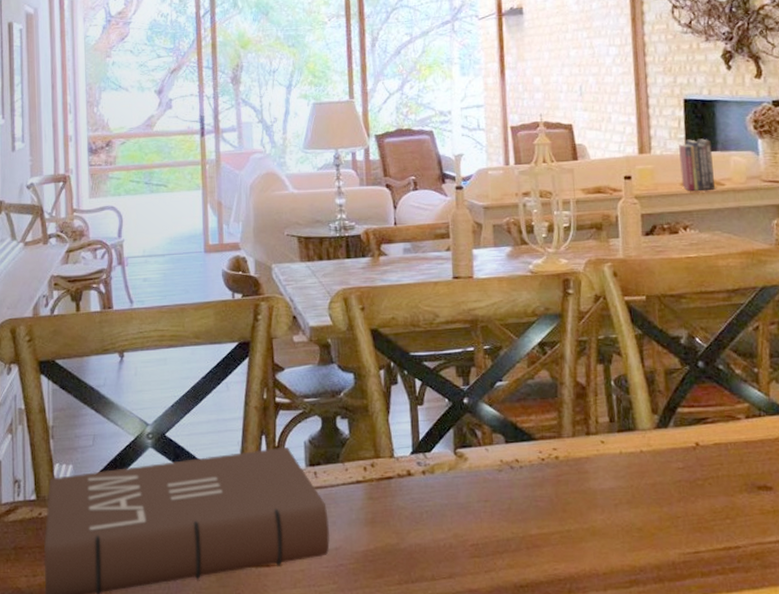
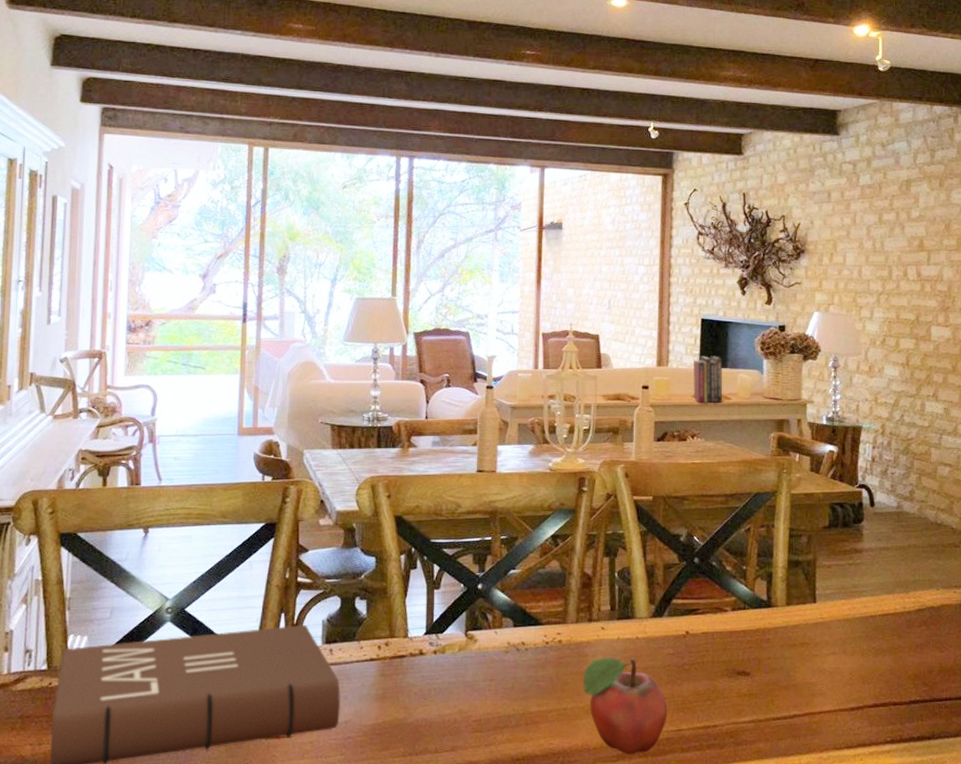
fruit: none [585,473,682,581] -> present [583,657,667,755]

